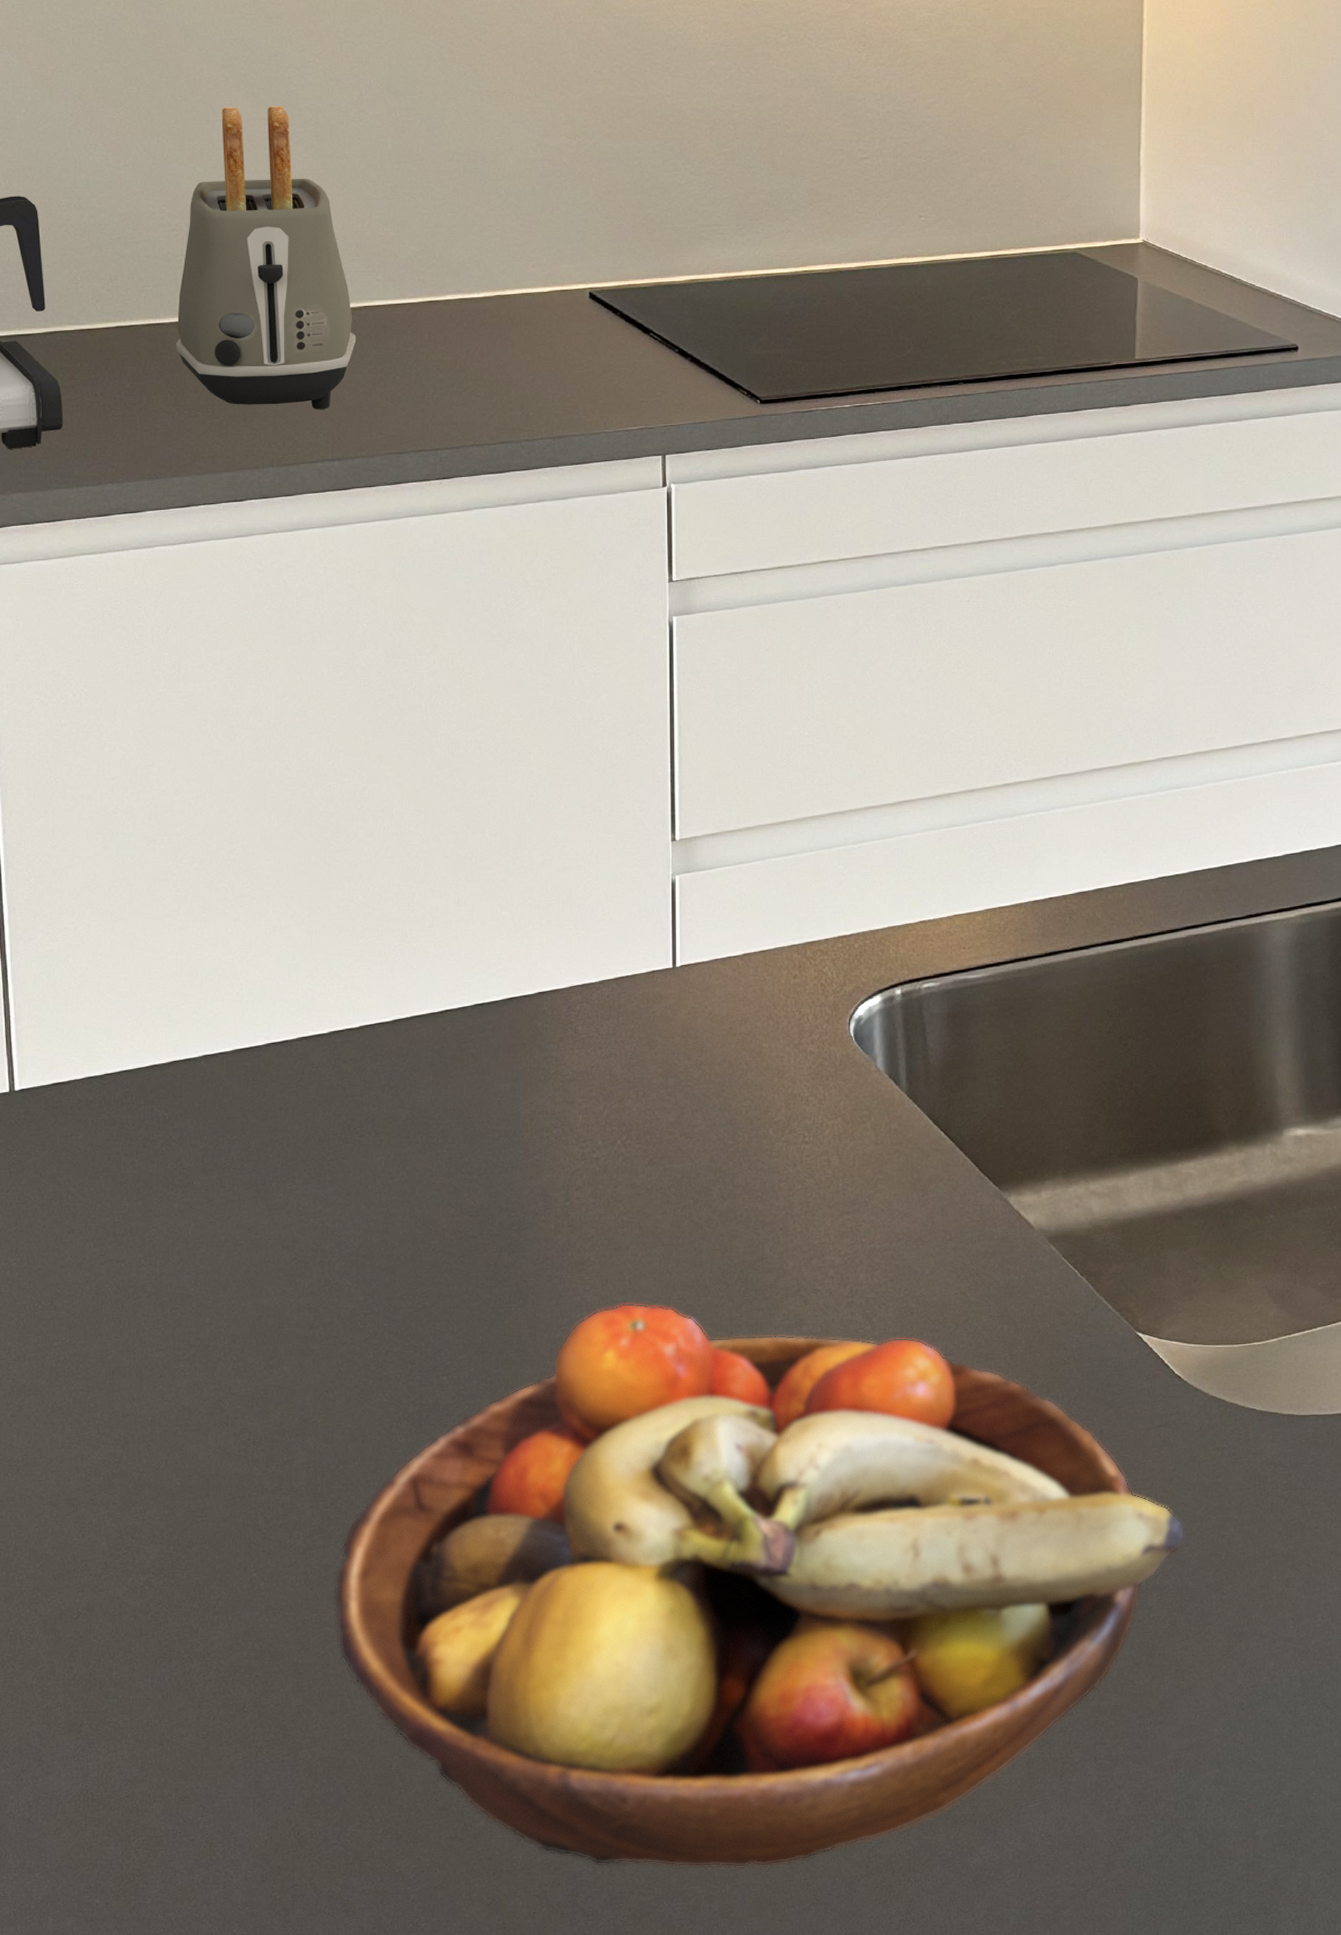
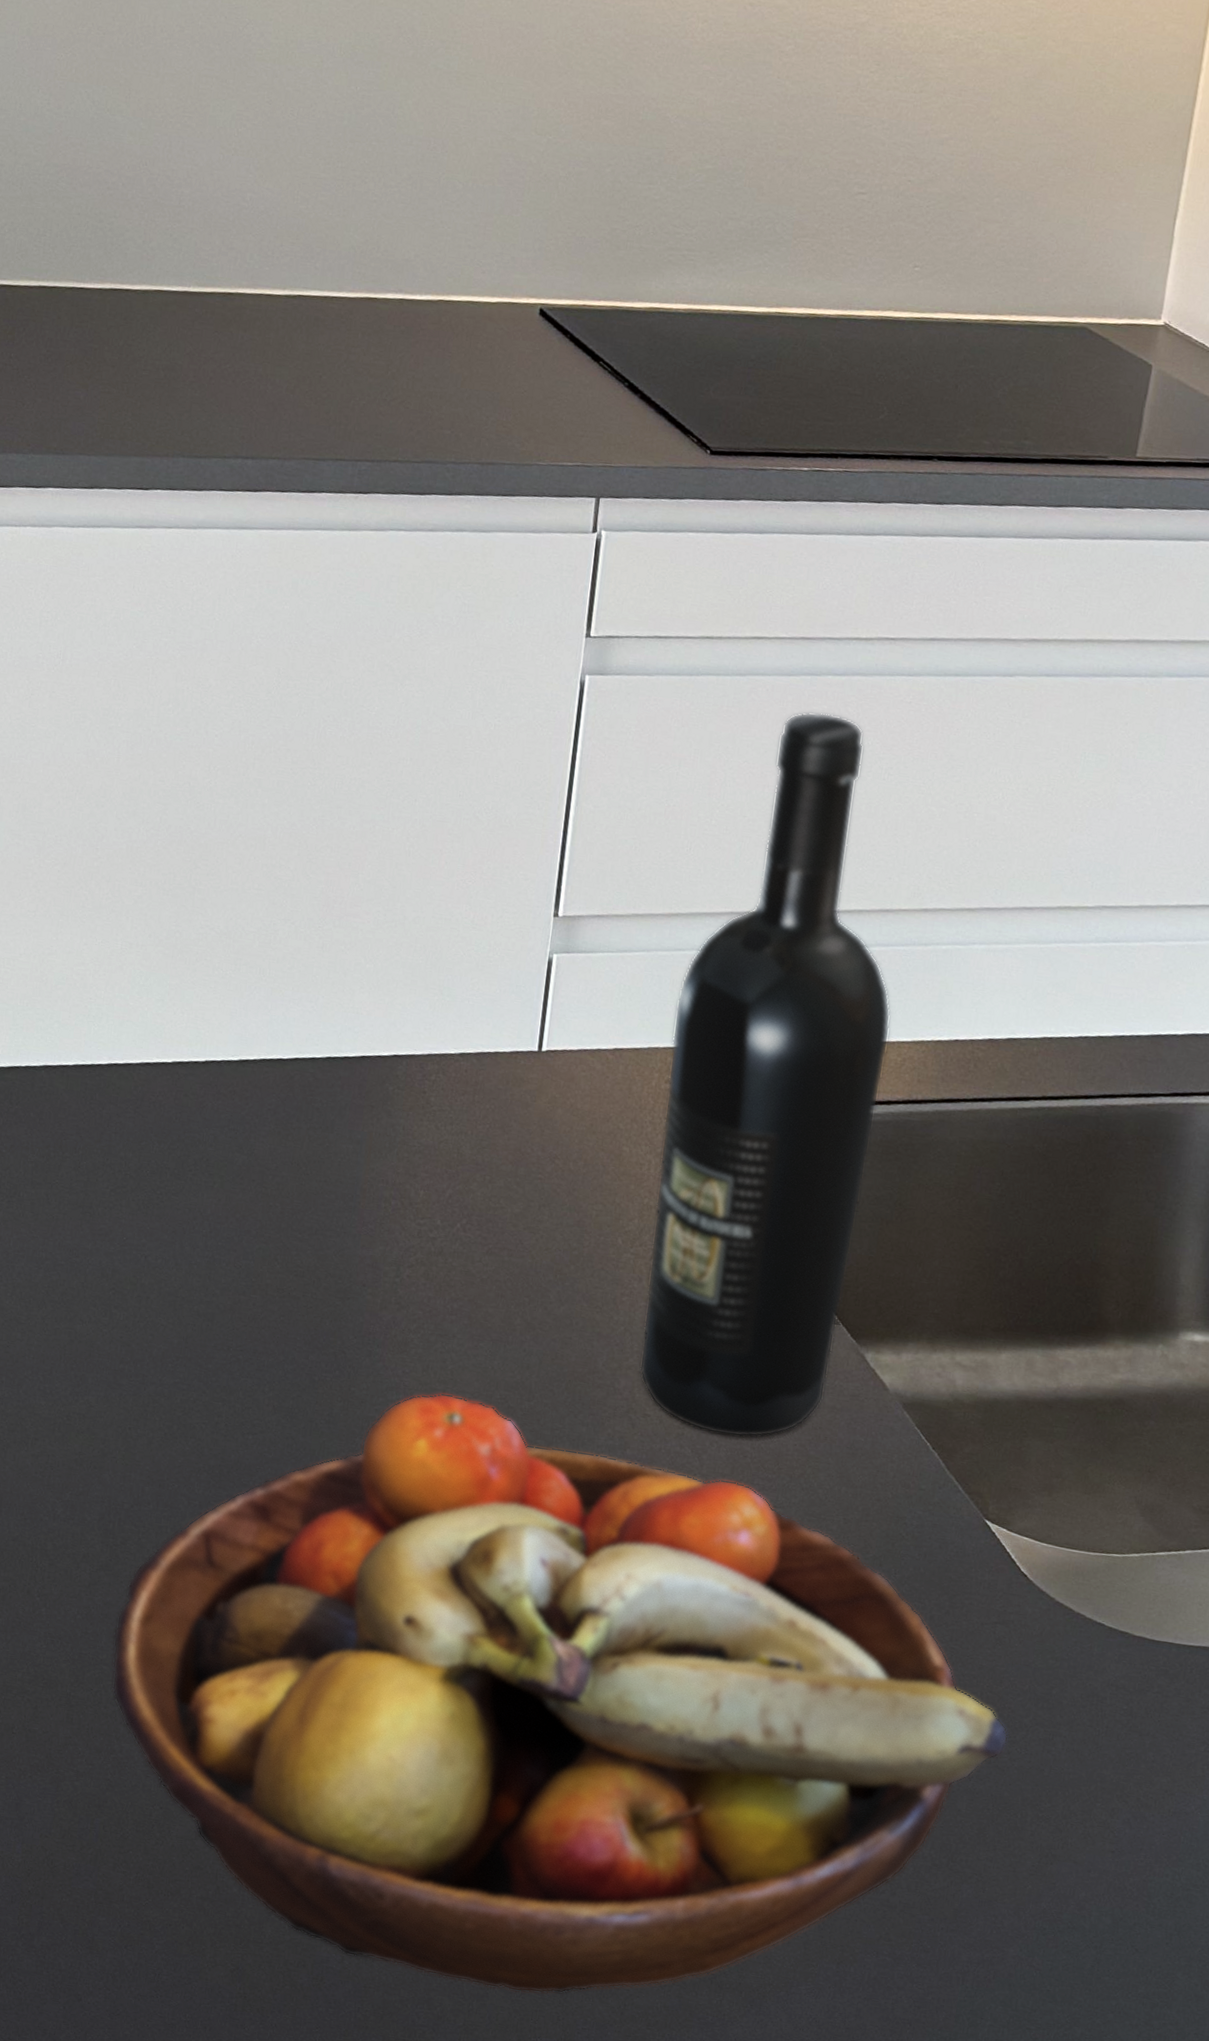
toaster: present [175,106,356,410] -> none [97,59,286,402]
wine bottle: none [794,620,991,1297] -> present [639,712,891,1438]

